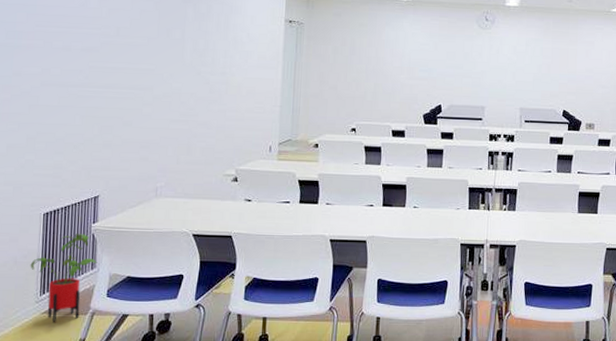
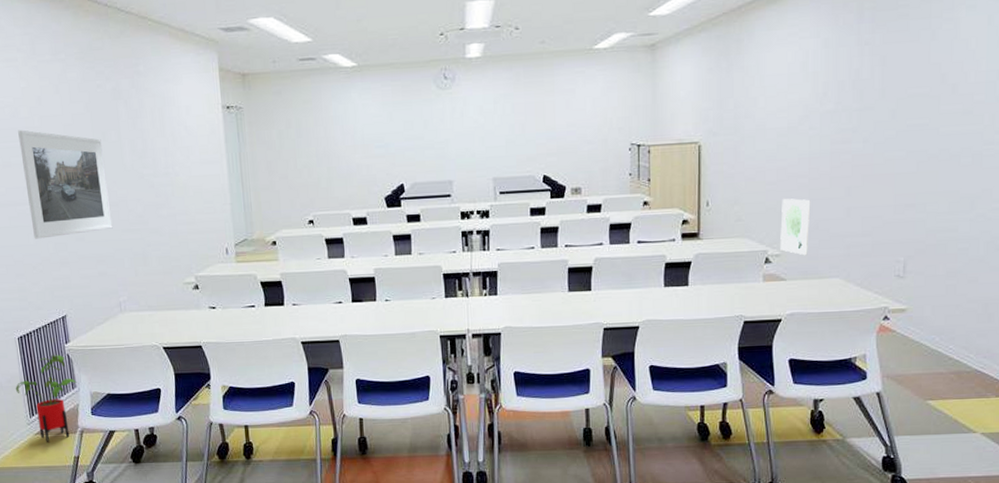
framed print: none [80,18,165,120] -> present [18,130,113,239]

